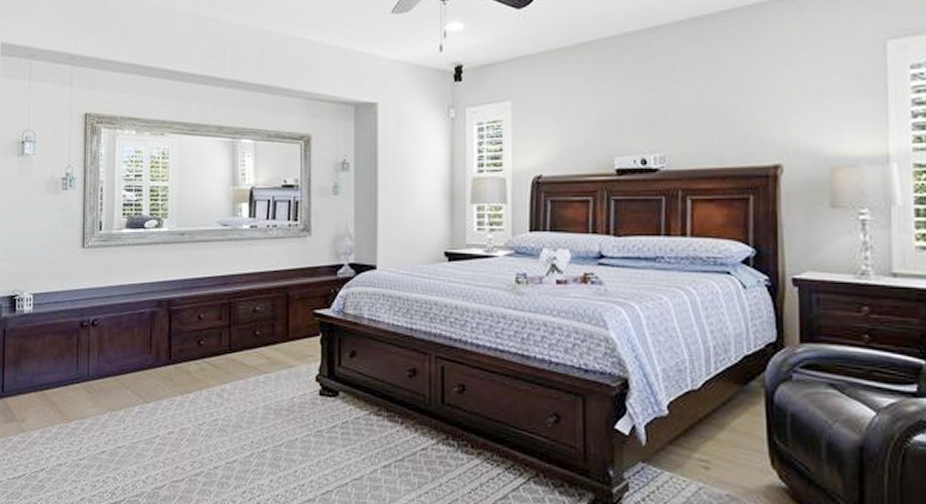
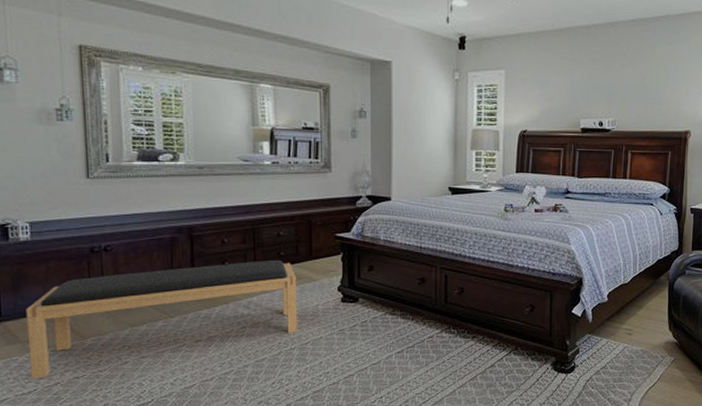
bench: none [22,339,272,463] -> present [26,259,298,379]

